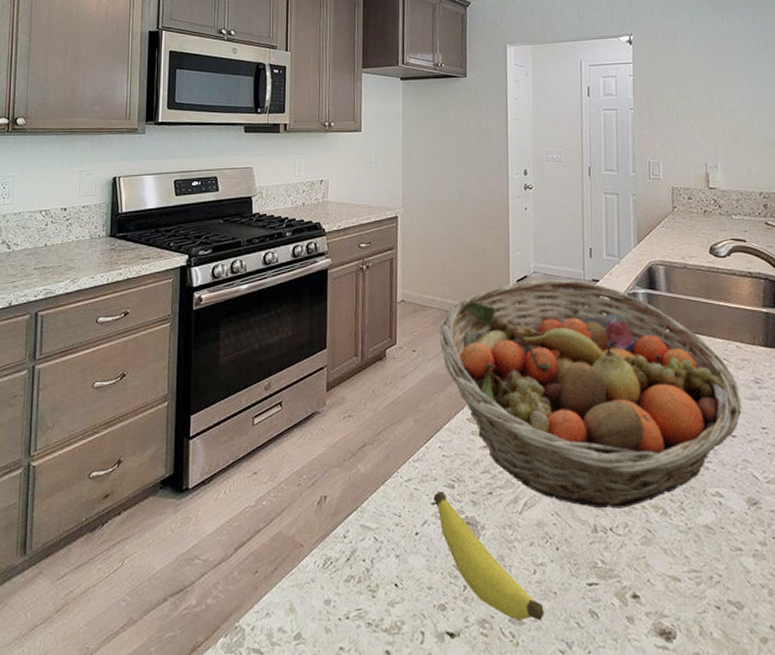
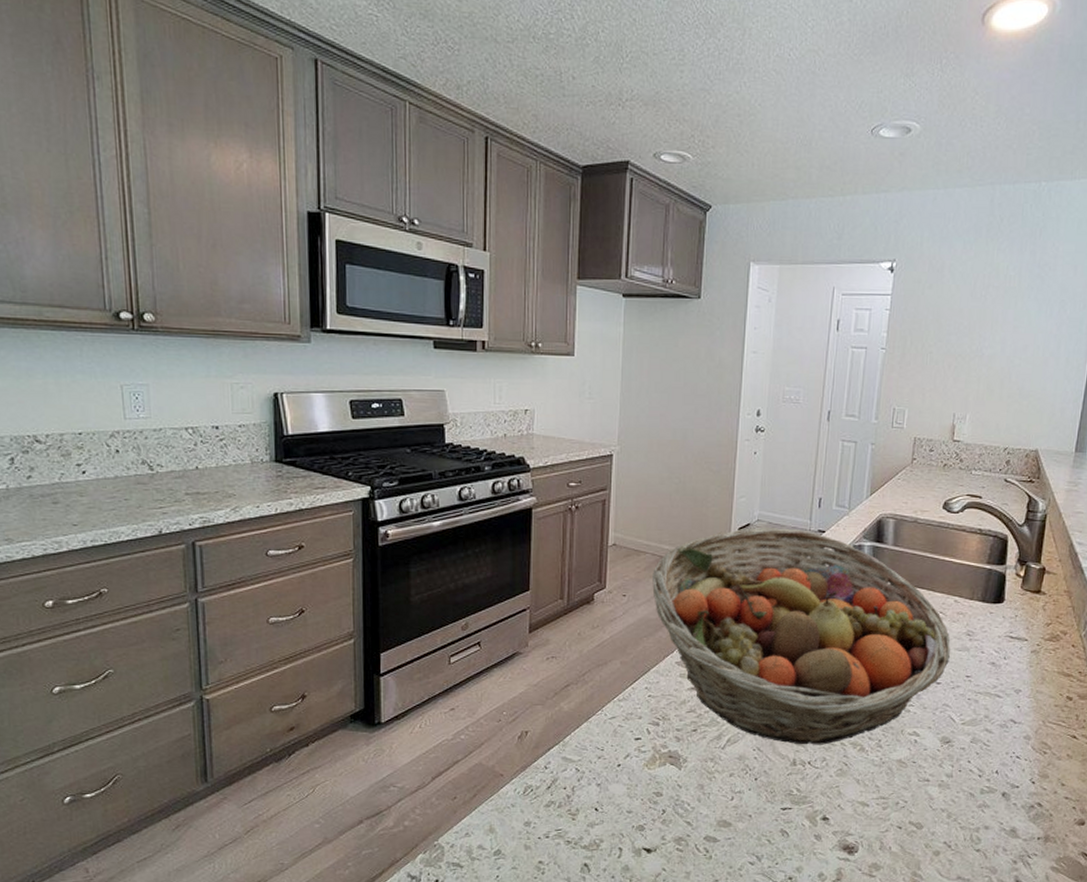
banana: present [433,491,544,621] -> none [637,728,738,839]

